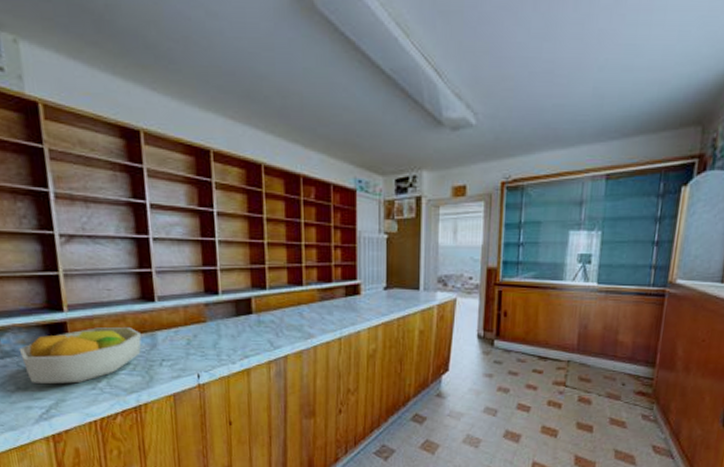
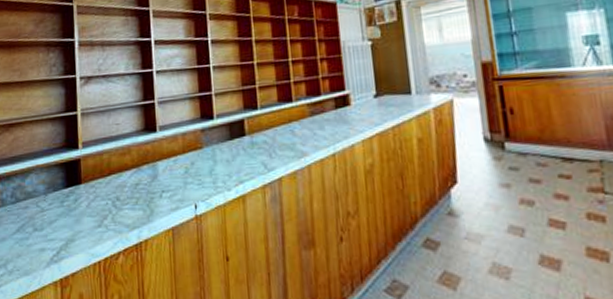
fruit bowl: present [18,326,142,385] -> none [39,159,145,224]

